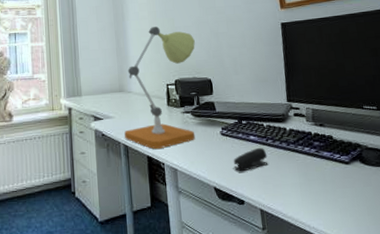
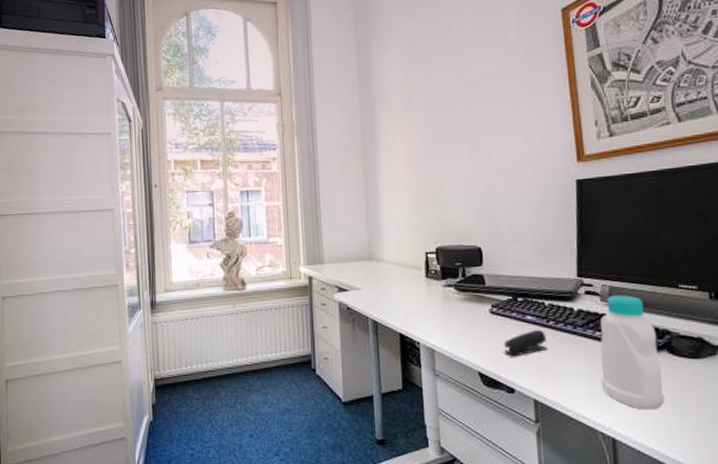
desk lamp: present [124,26,195,150] -> none [373,184,463,327]
bottle: none [307,115,362,213] -> present [600,295,664,410]

